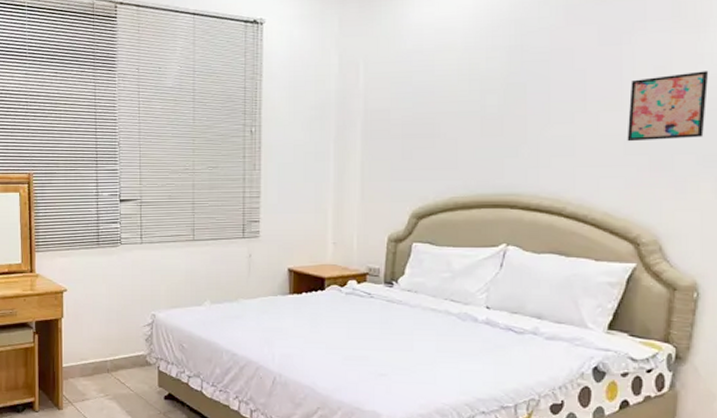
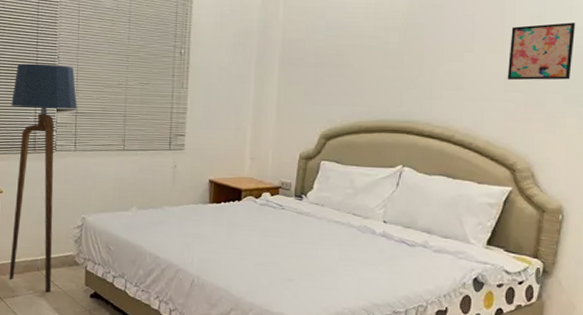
floor lamp: none [71,151,142,395] -> present [9,63,77,292]

